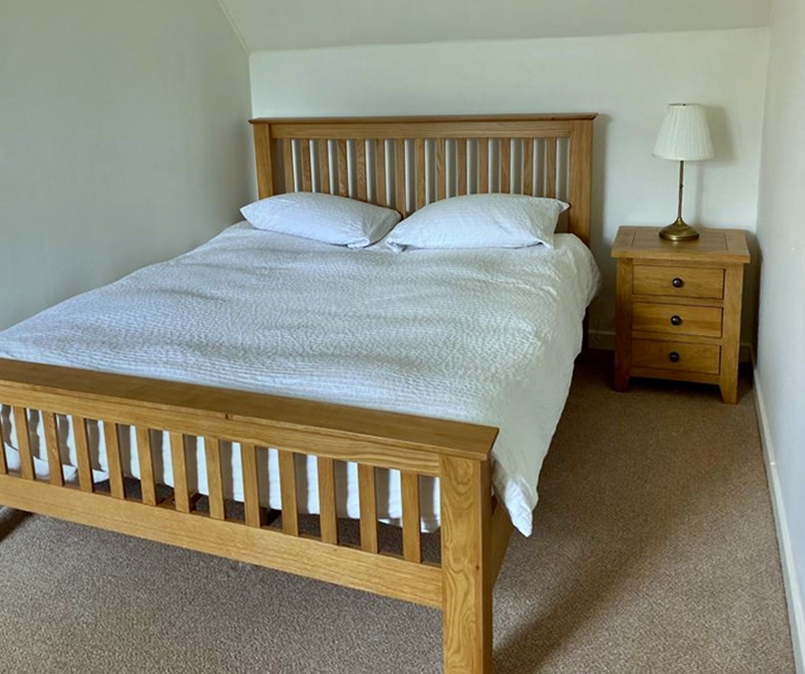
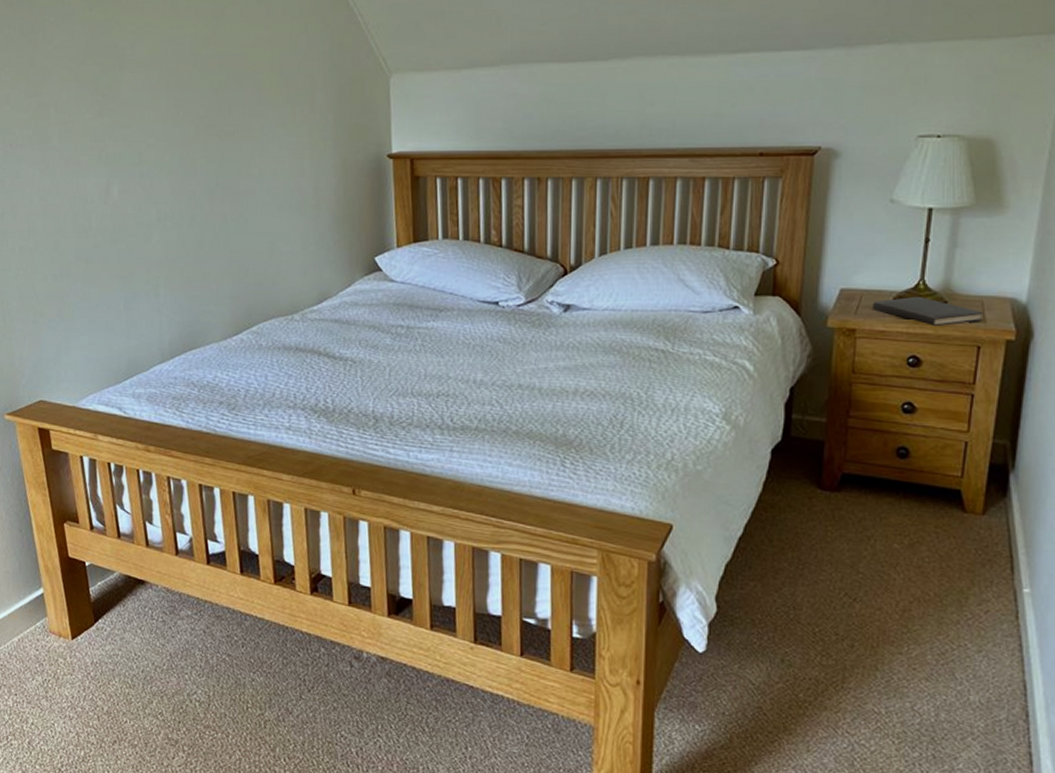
hardcover book: none [644,230,726,255] -> present [873,296,983,327]

